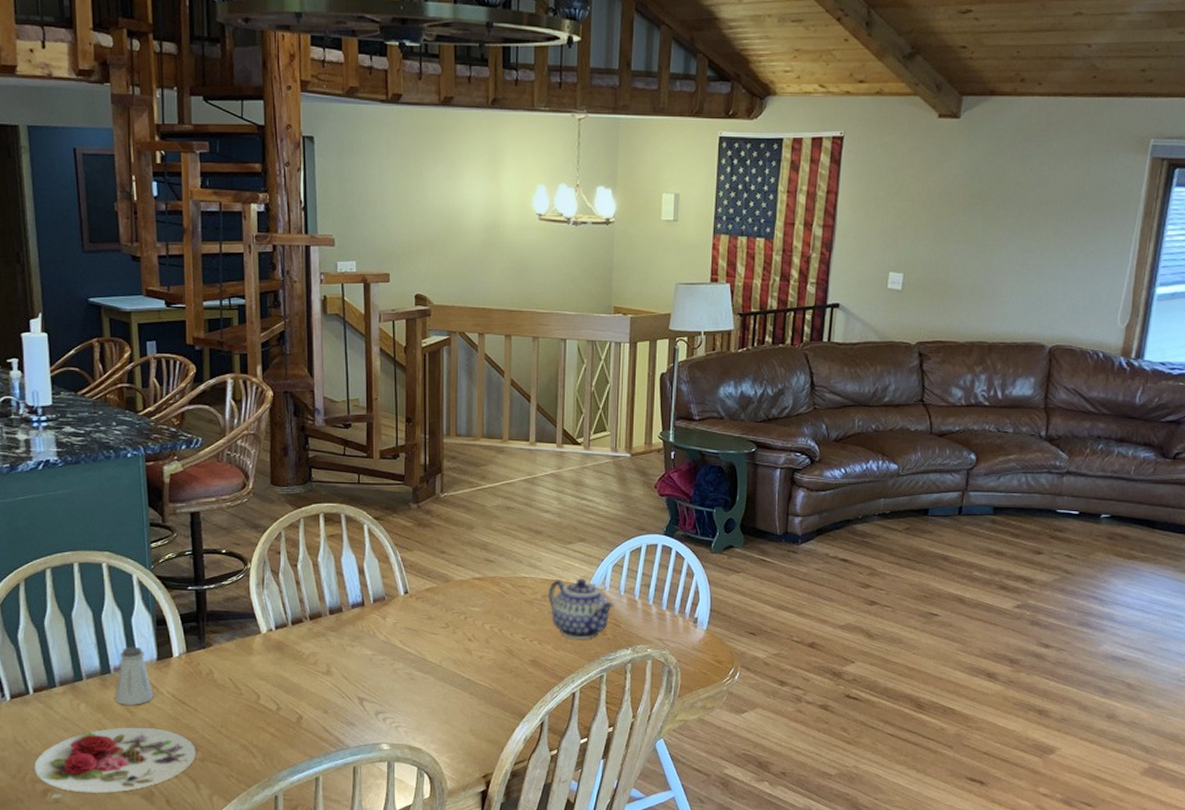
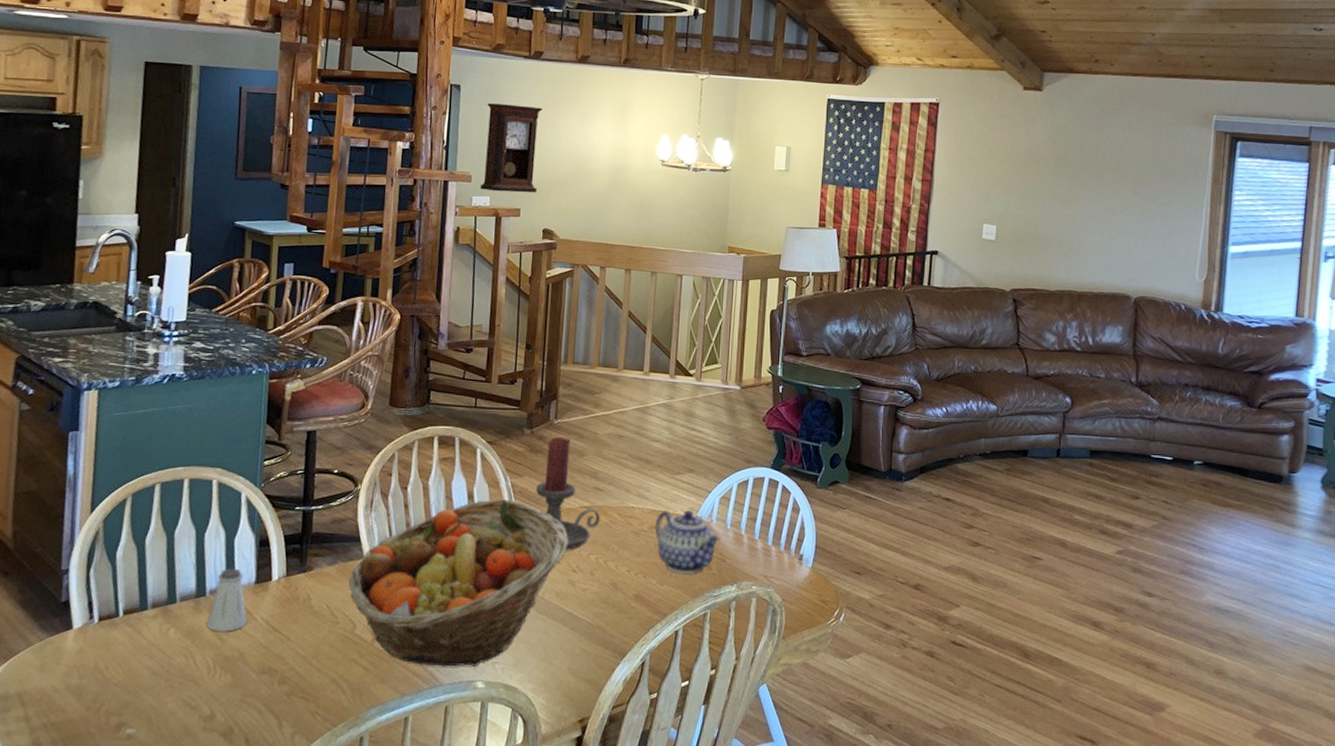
plate: present [34,727,196,793] -> none [111,655,284,729]
fruit basket: none [249,572,462,731] -> present [348,498,569,667]
pendulum clock: none [345,156,407,256] -> present [480,103,543,193]
candle holder: none [427,510,492,620] -> present [536,436,600,550]

